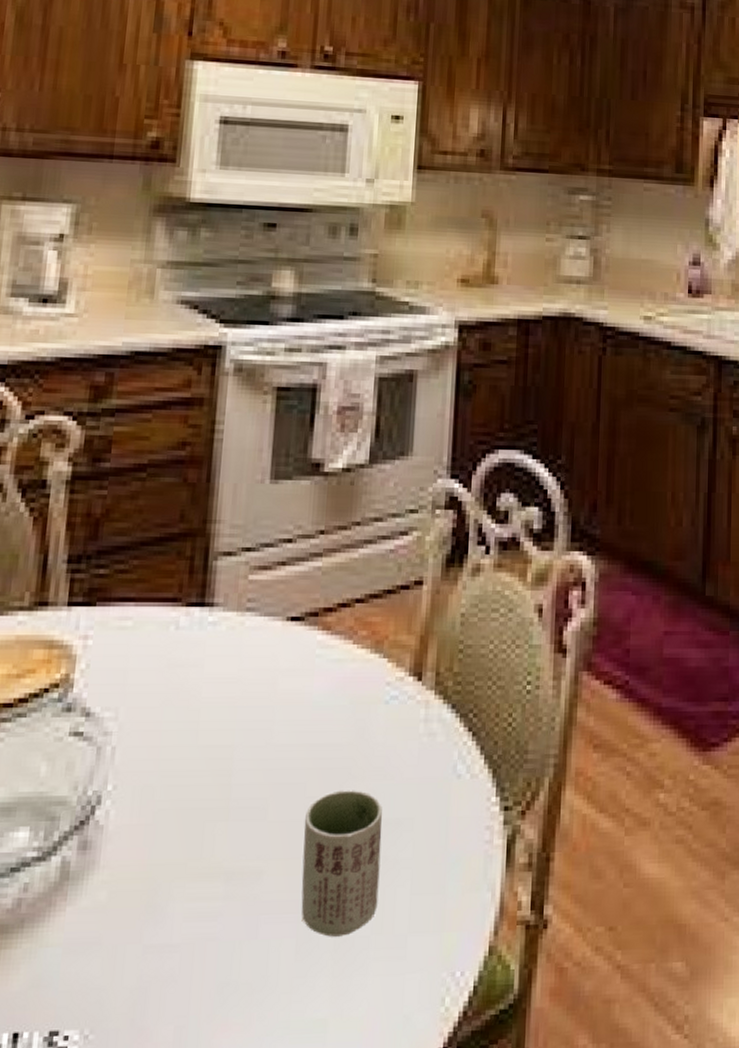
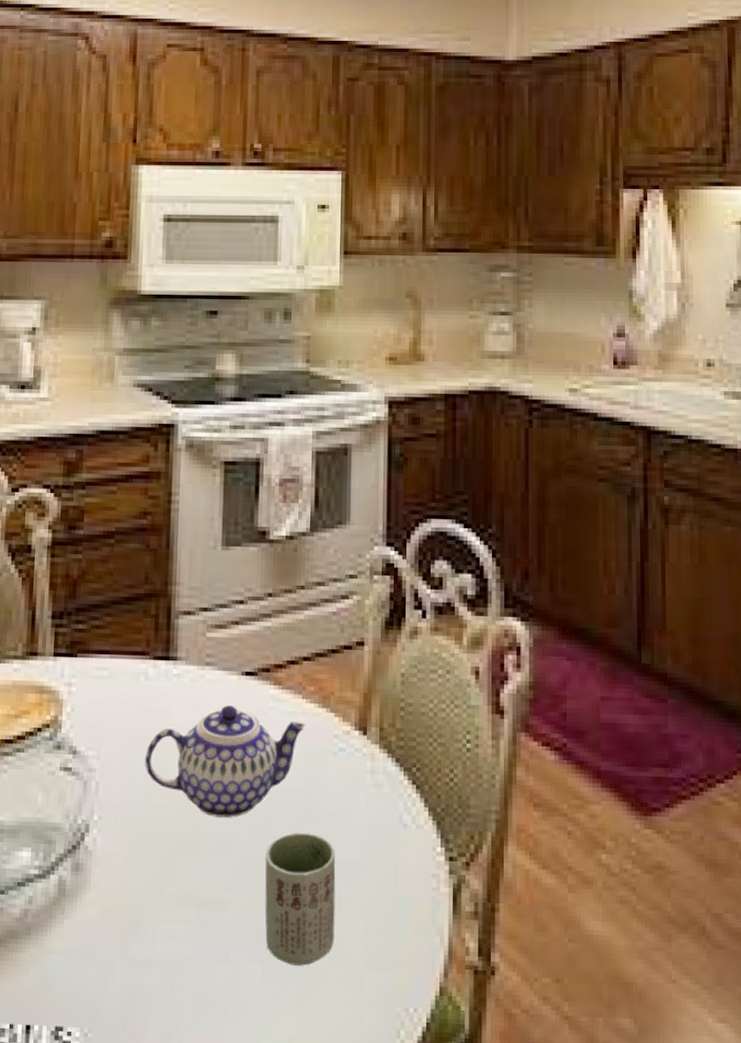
teapot: none [171,654,355,779] -> present [145,705,305,818]

